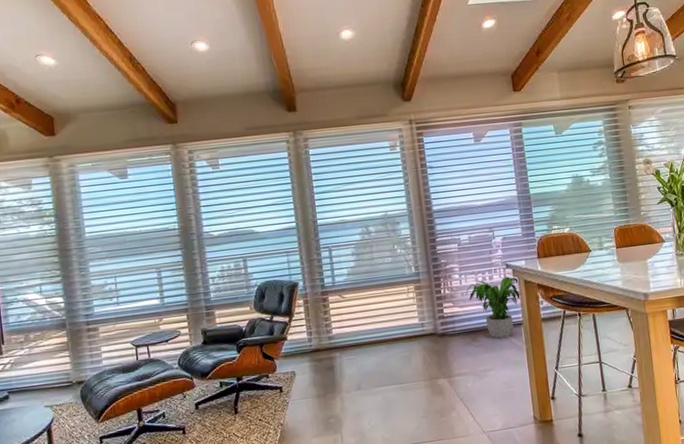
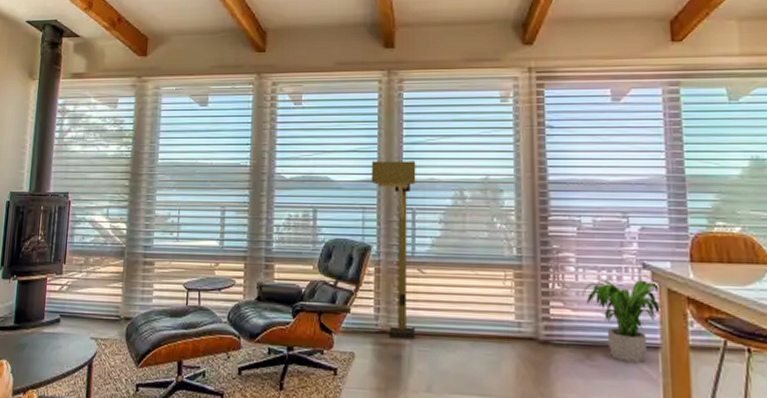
floor lamp: none [289,207,344,354] -> present [371,161,416,340]

